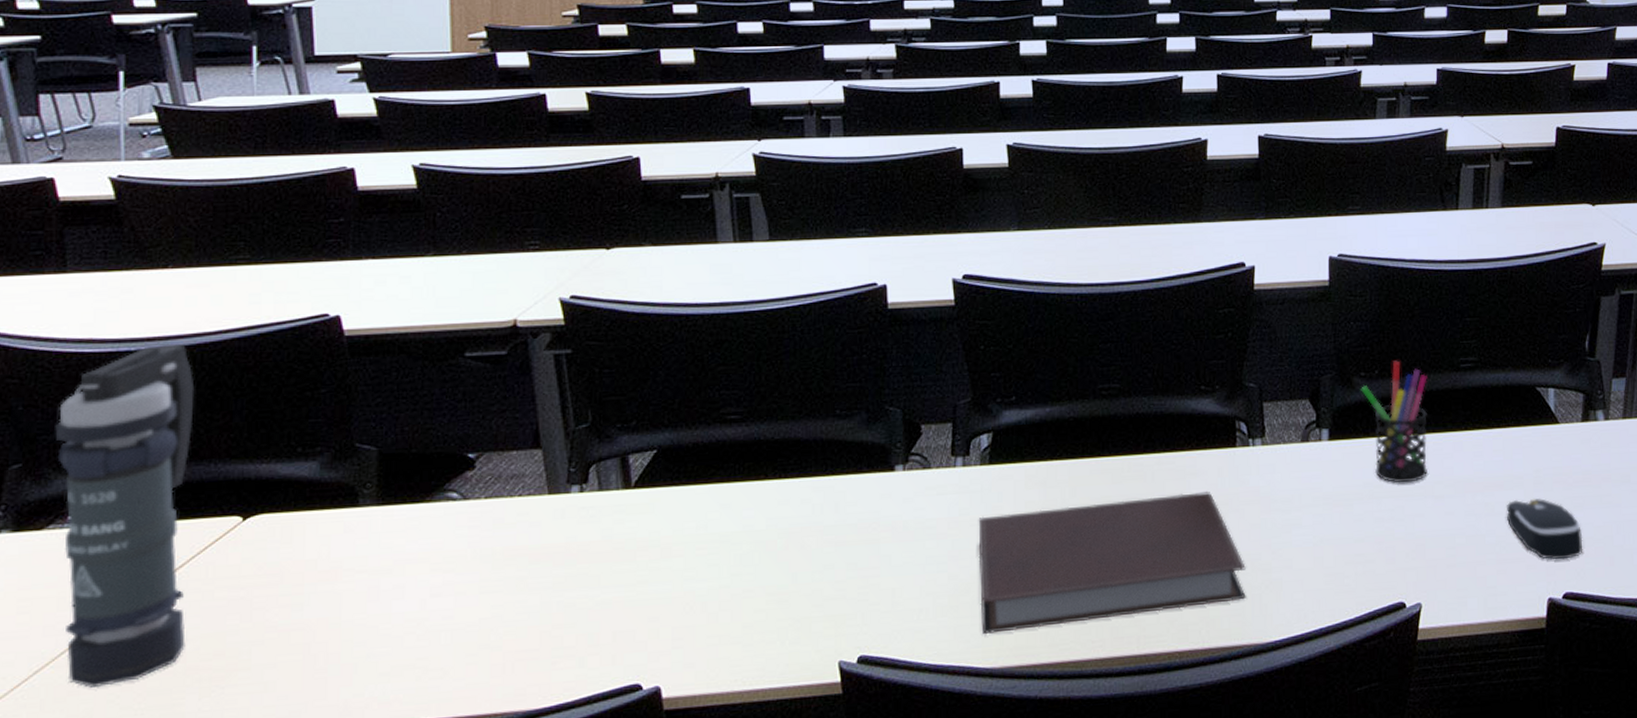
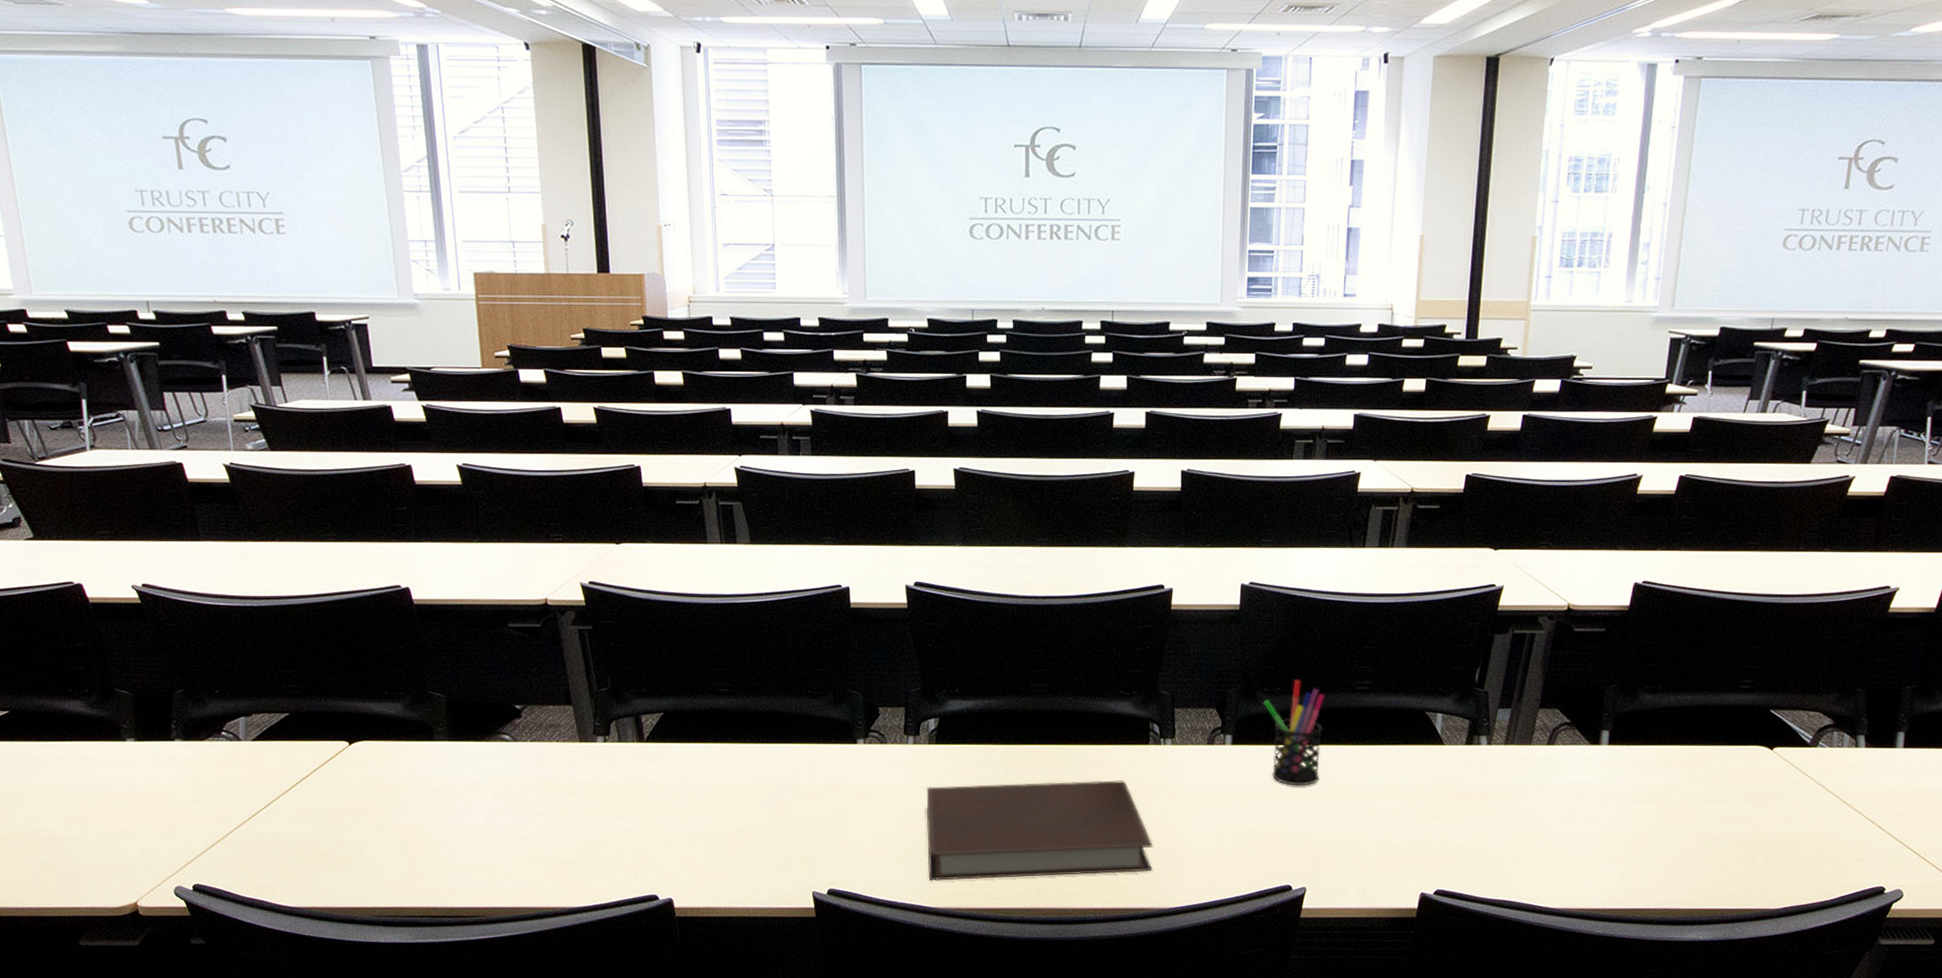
smoke grenade: present [55,343,195,688] -> none [205,602,316,862]
computer mouse: present [1506,499,1583,560] -> none [1388,808,1457,862]

